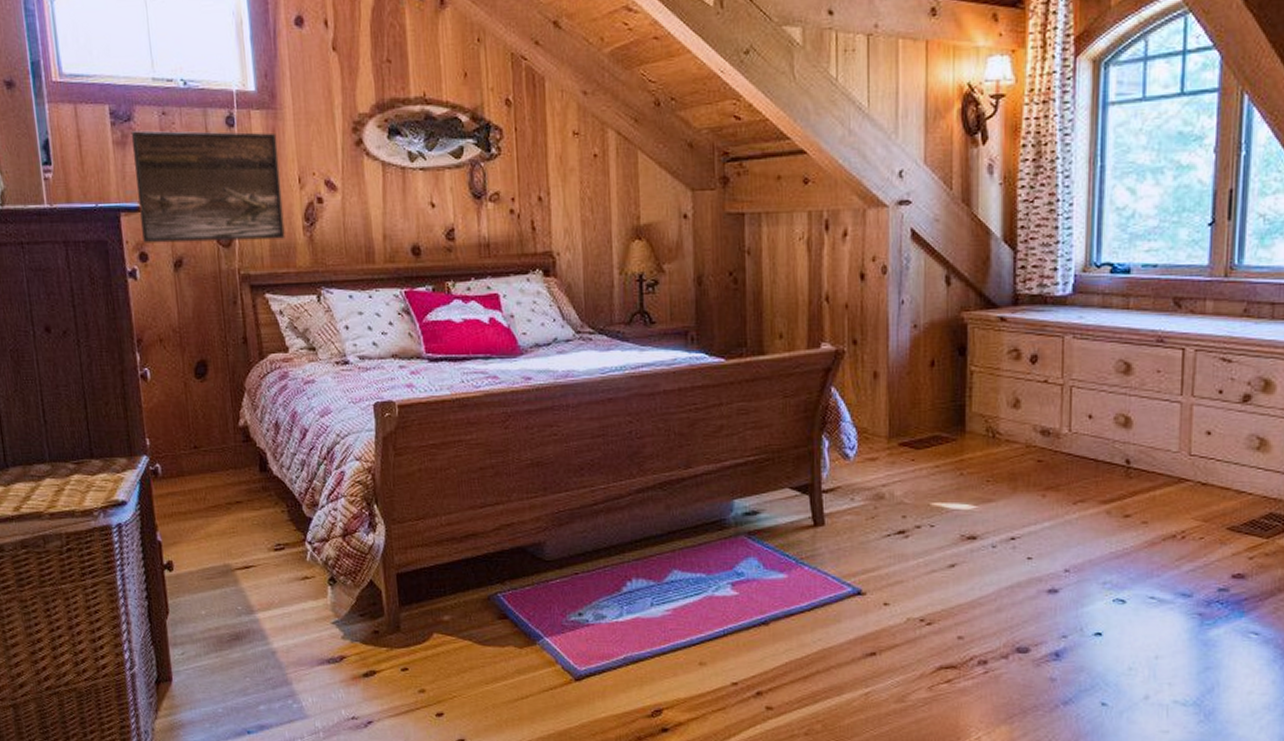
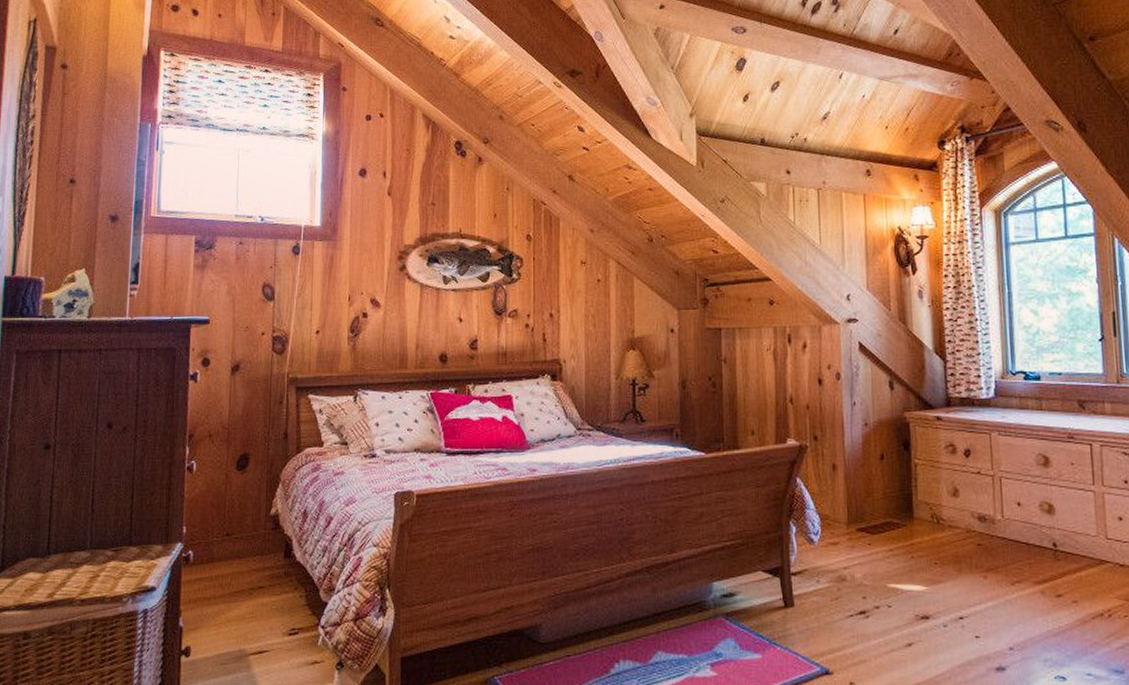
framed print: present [130,130,285,244] -> none [208,257,334,351]

